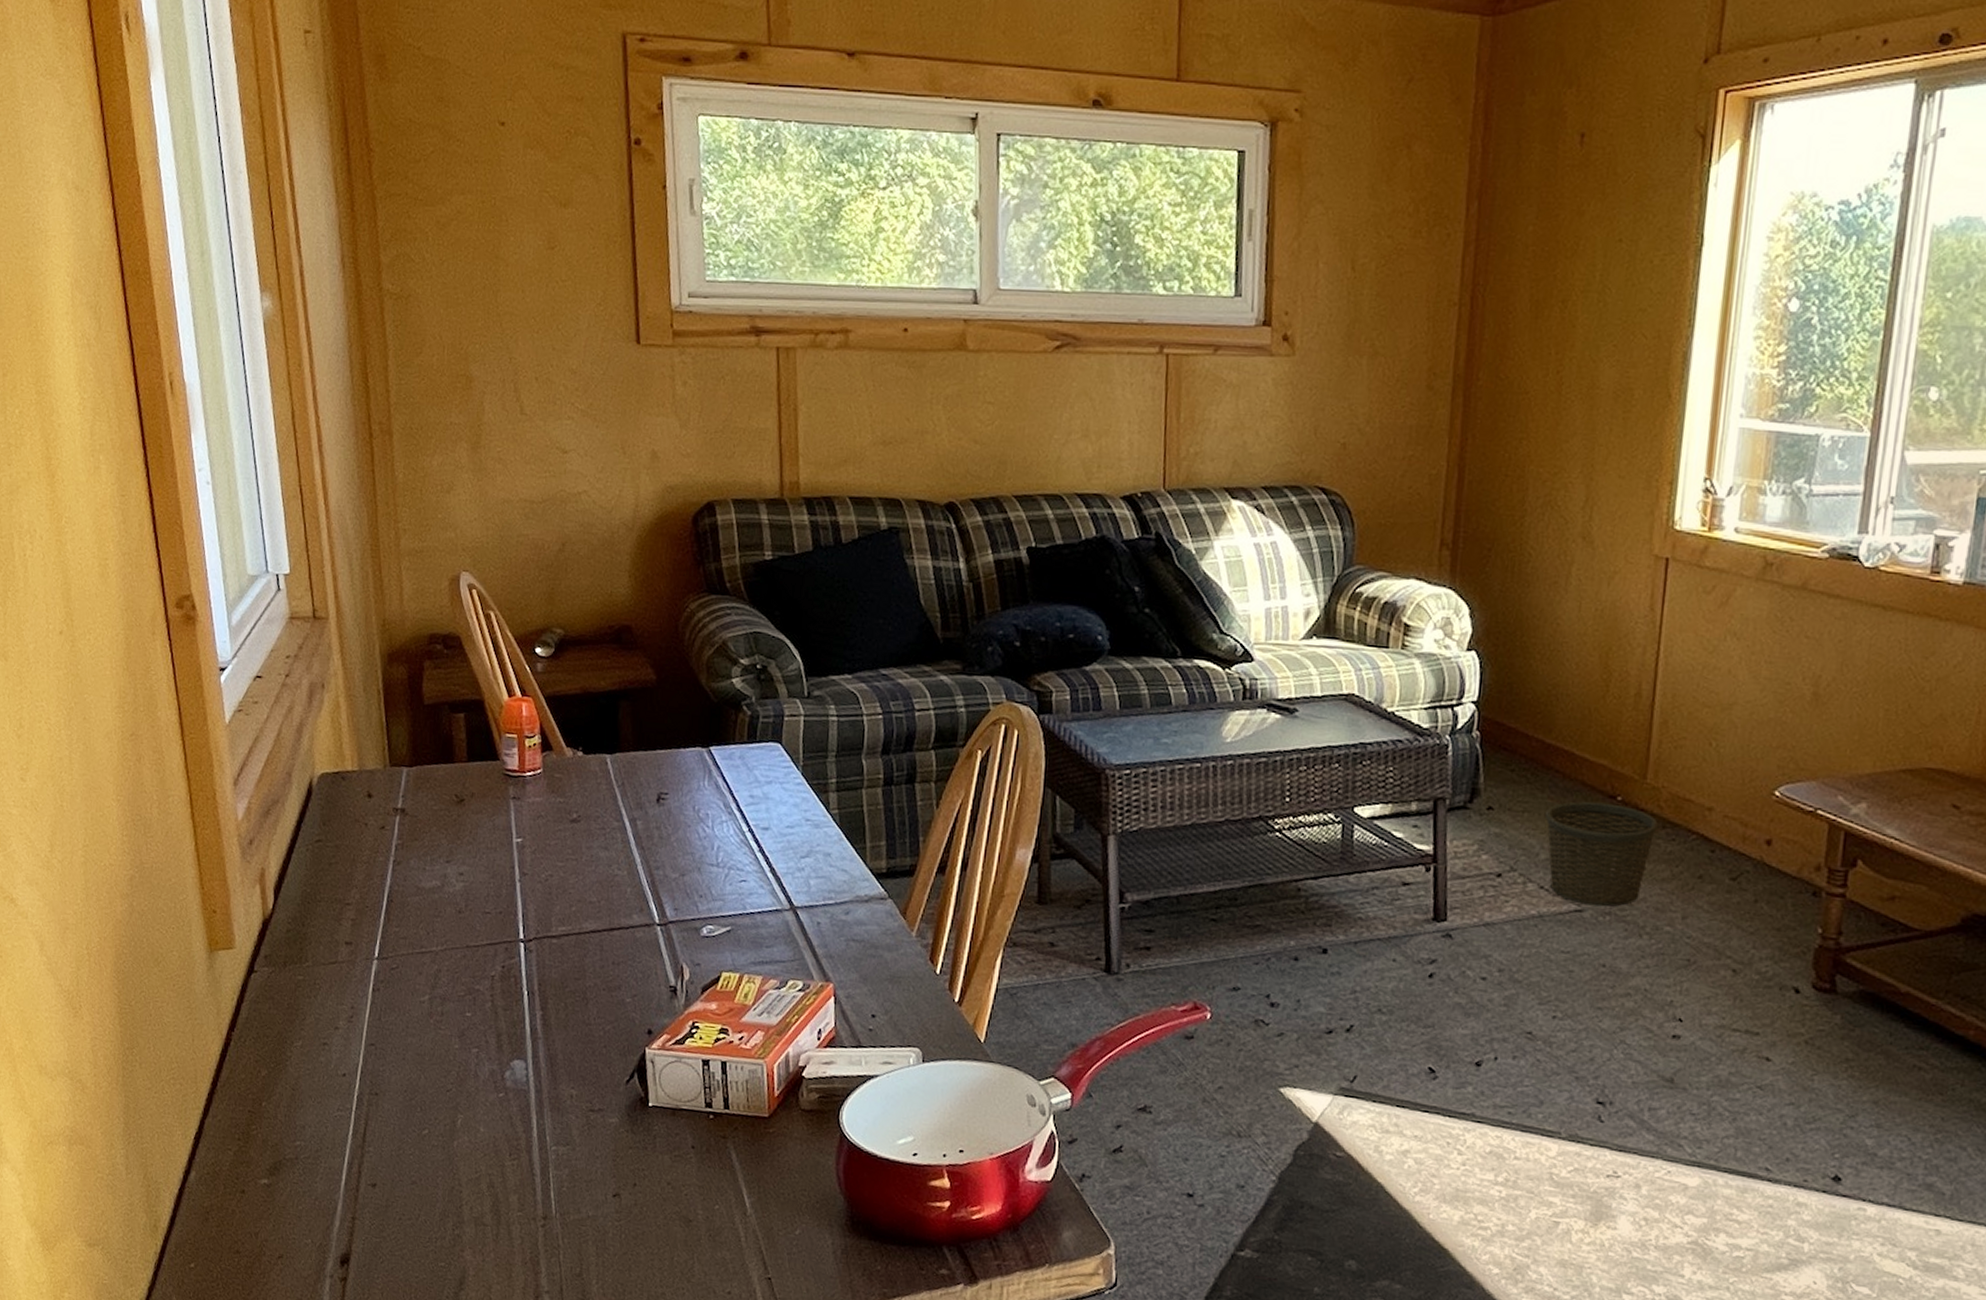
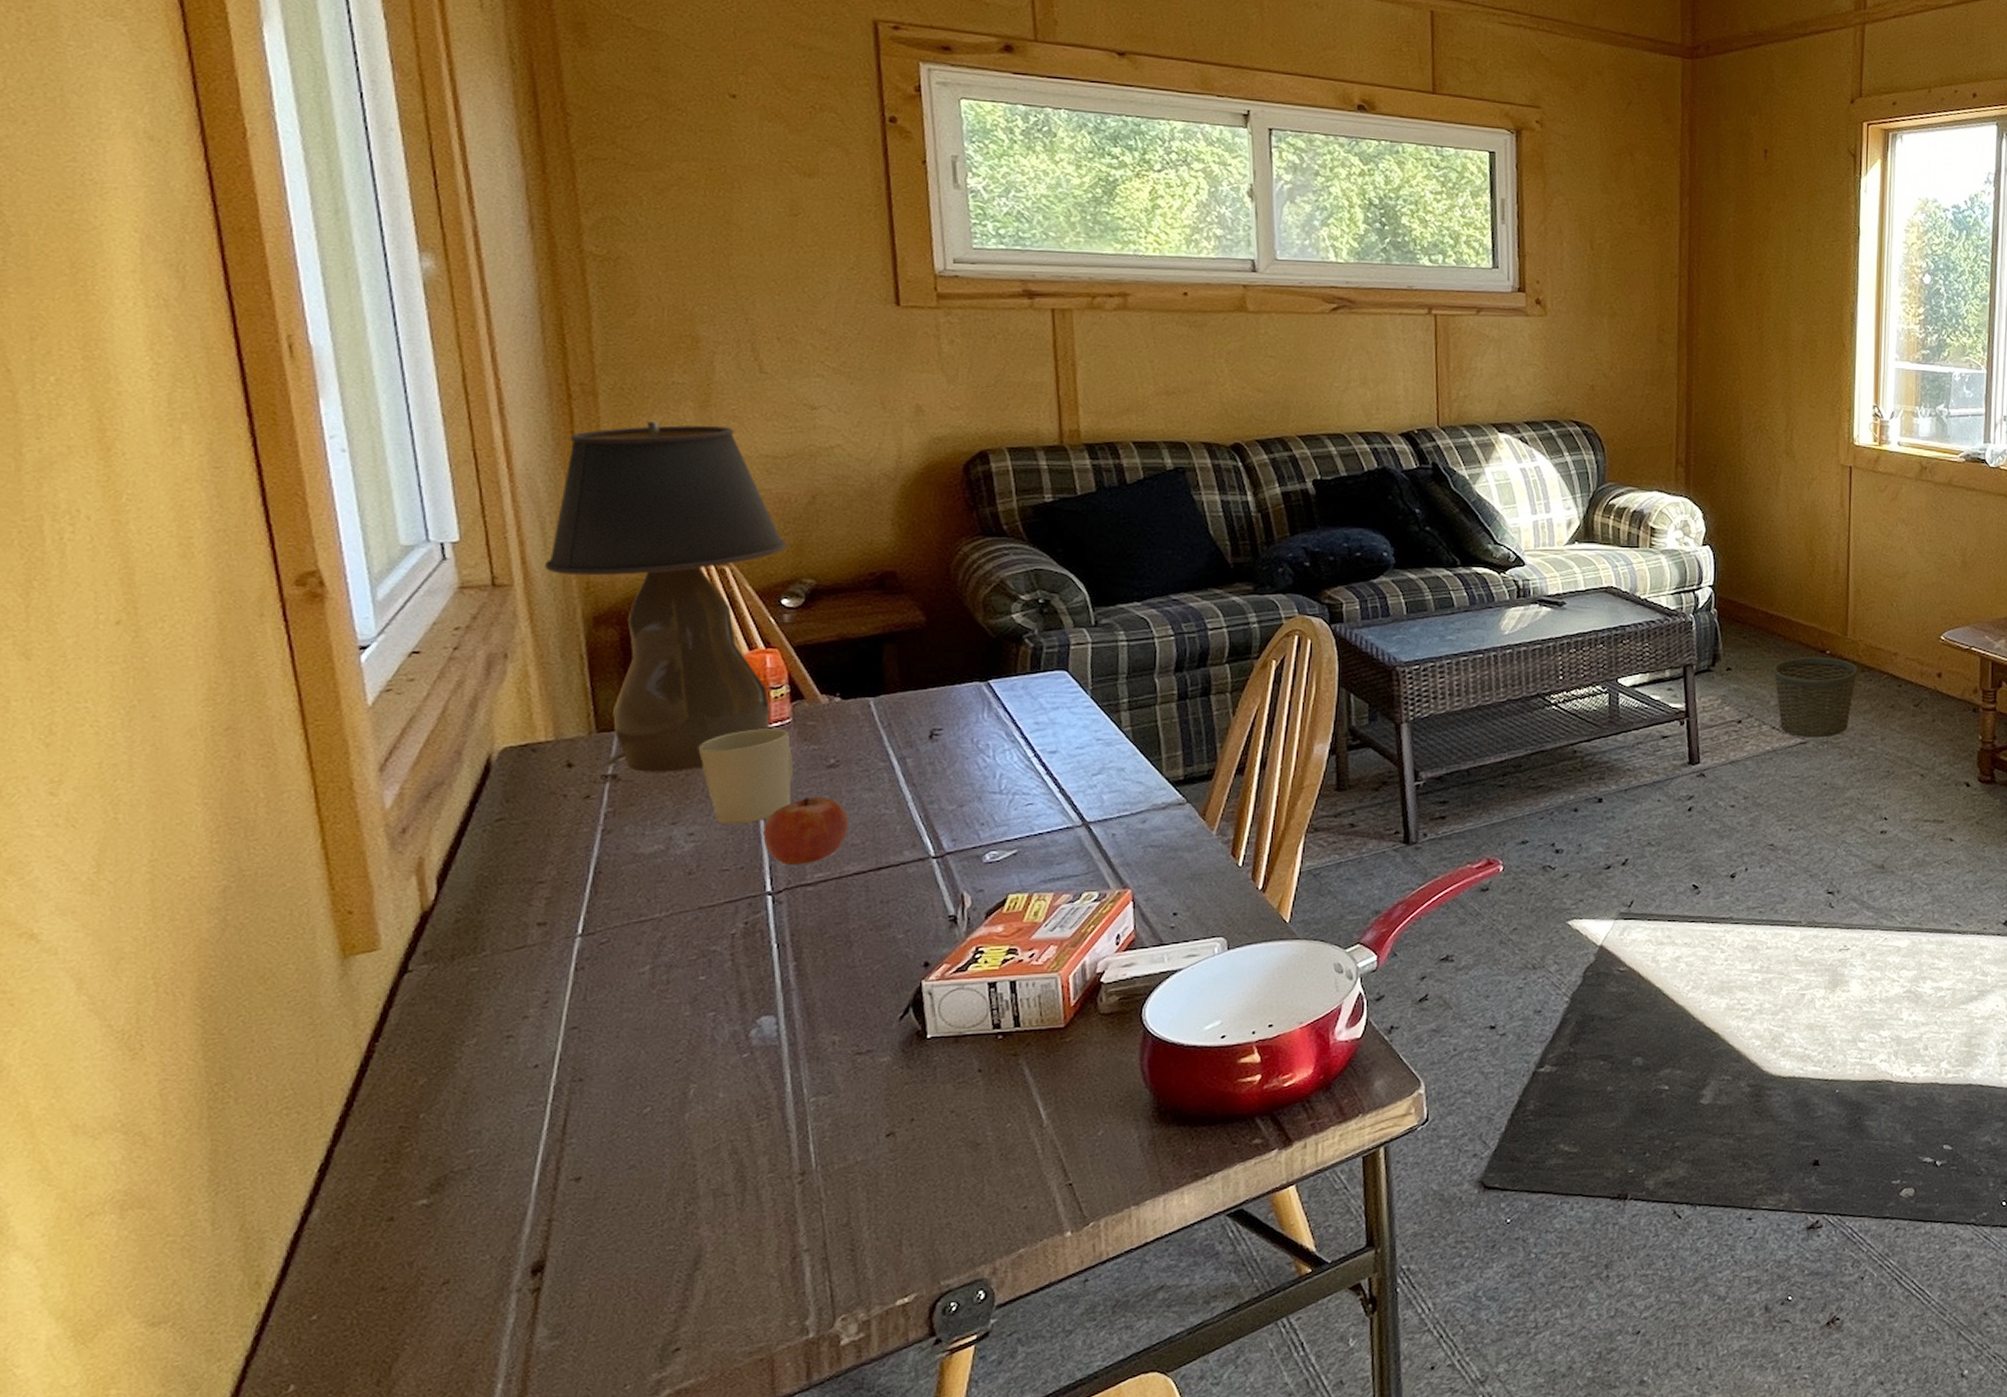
table lamp: none [351,461,541,811] -> present [544,420,787,772]
mug: none [467,776,543,870] -> present [698,729,793,825]
fruit: none [518,849,588,916] -> present [763,796,849,865]

